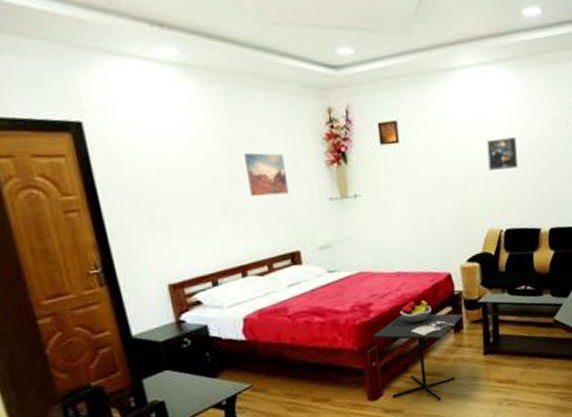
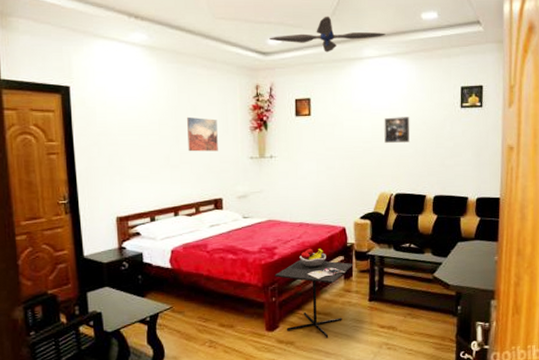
ceiling fan: none [339,16,482,63] -> present [269,16,386,53]

